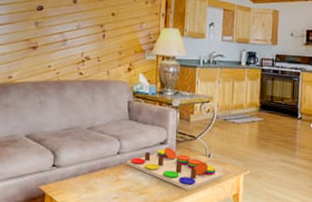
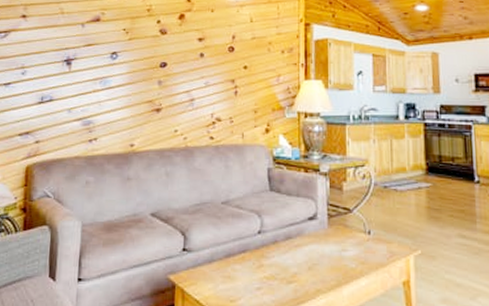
board game: present [126,147,223,191] -> none [269,222,388,278]

